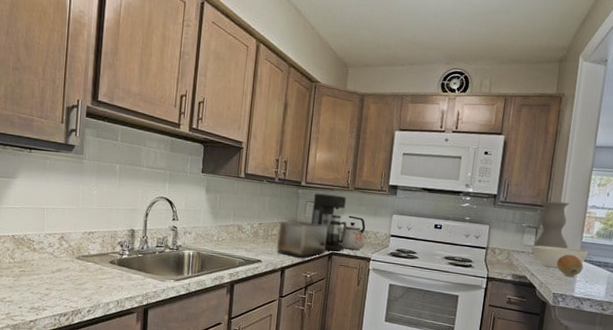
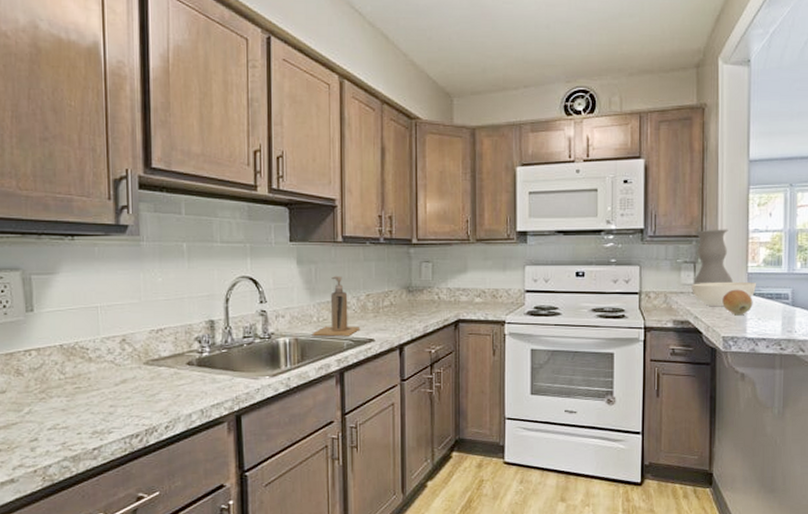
soap dispenser: none [211,205,251,256] -> present [312,276,361,336]
toaster: present [277,221,328,258] -> none [391,286,450,330]
coffee maker: present [311,193,347,252] -> none [428,250,473,319]
kettle: present [339,215,366,250] -> none [465,273,496,314]

